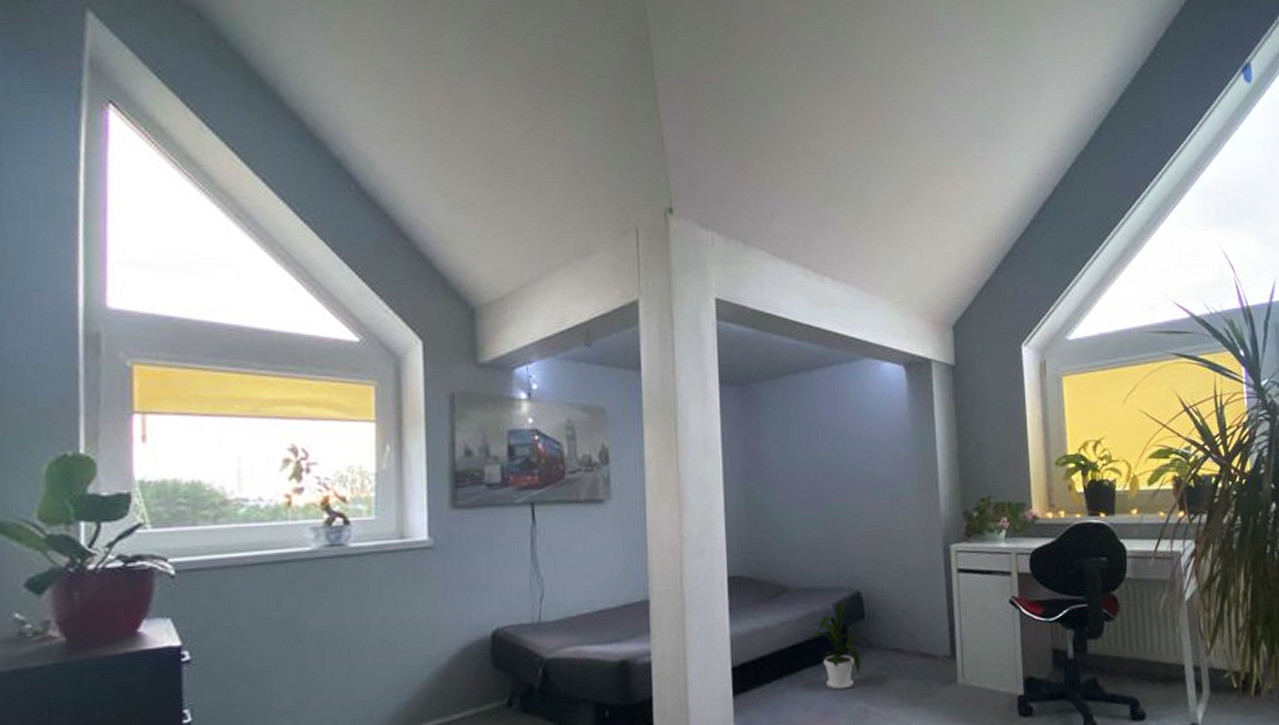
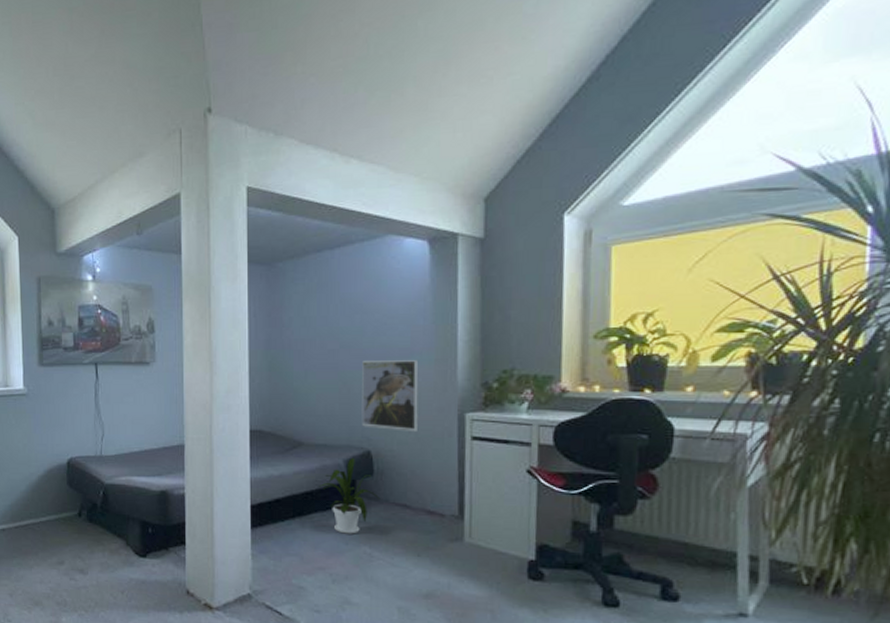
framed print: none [847,490,906,568] -> present [361,360,419,432]

